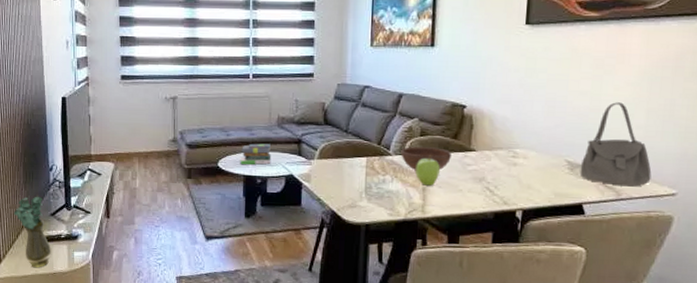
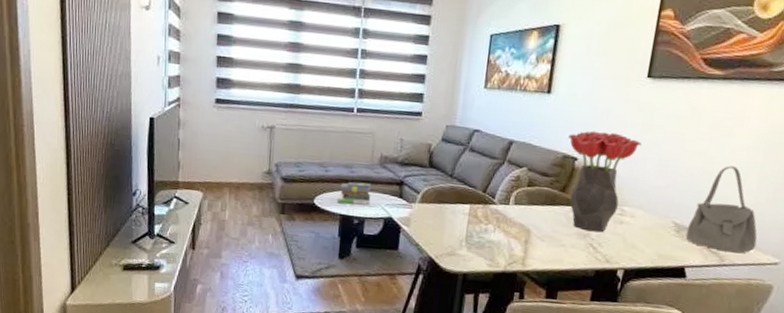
vase: present [14,193,51,268] -> none [92,219,131,297]
bowl: present [401,146,451,172] -> none [505,196,558,224]
fruit: present [415,155,441,186] -> none [519,207,546,239]
bouquet: none [455,78,527,176] -> present [568,130,642,233]

